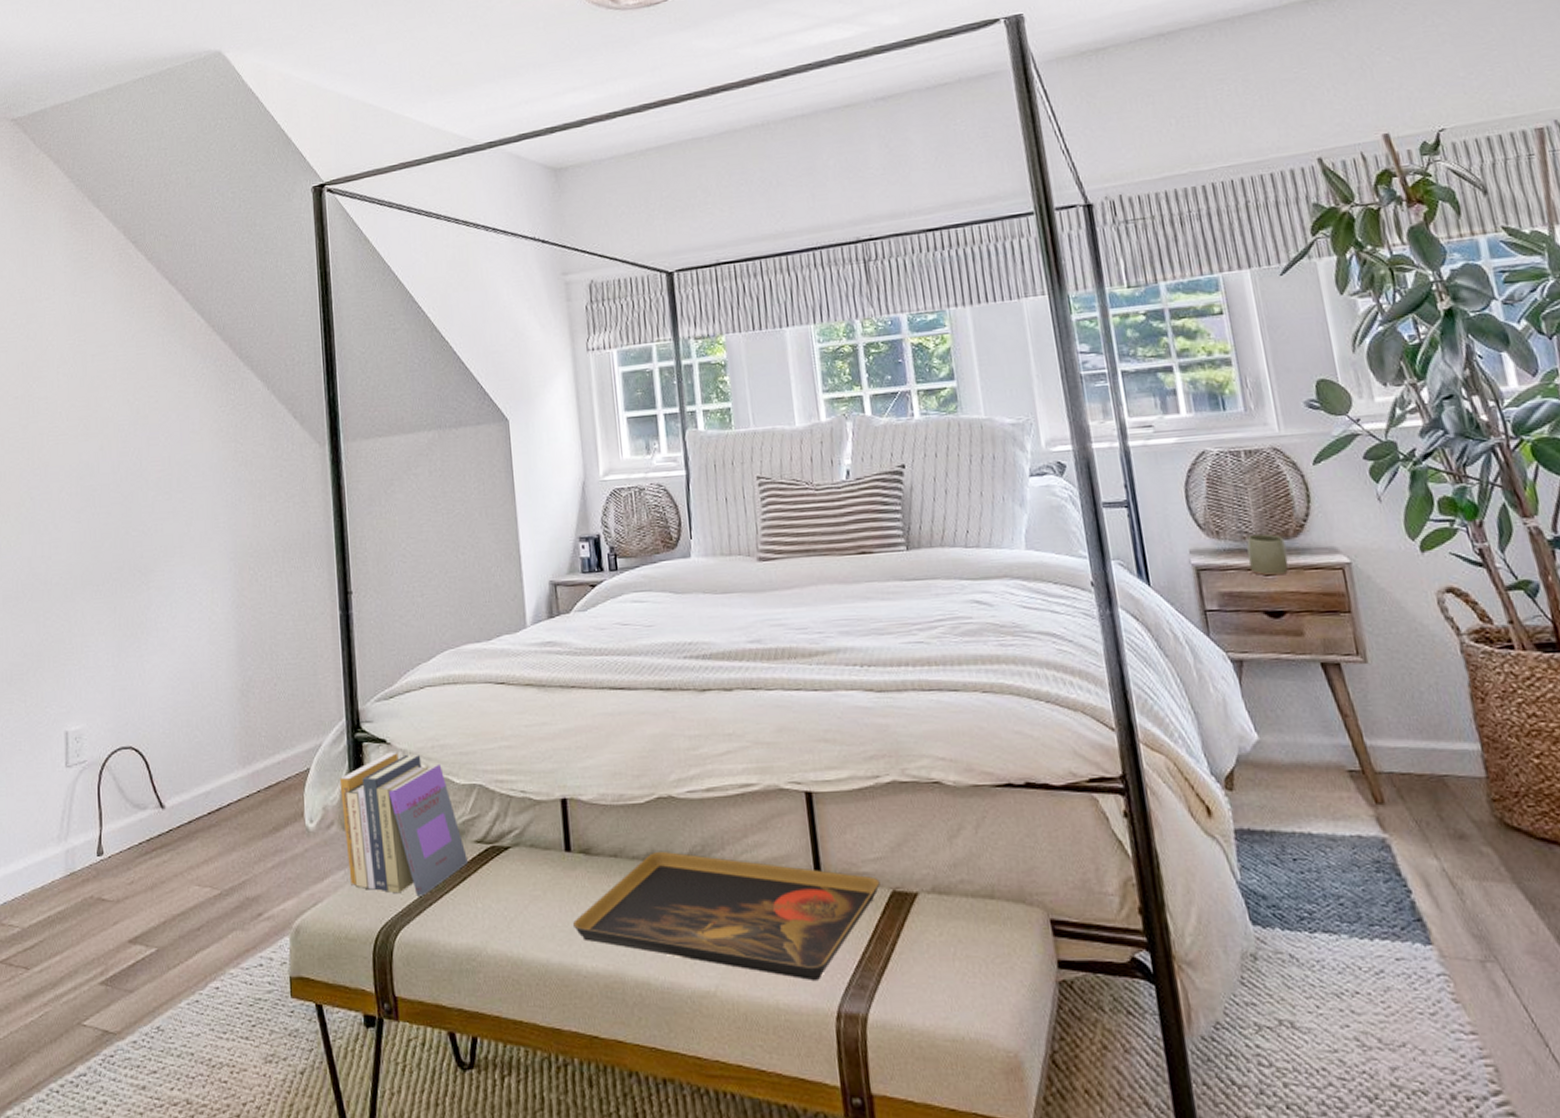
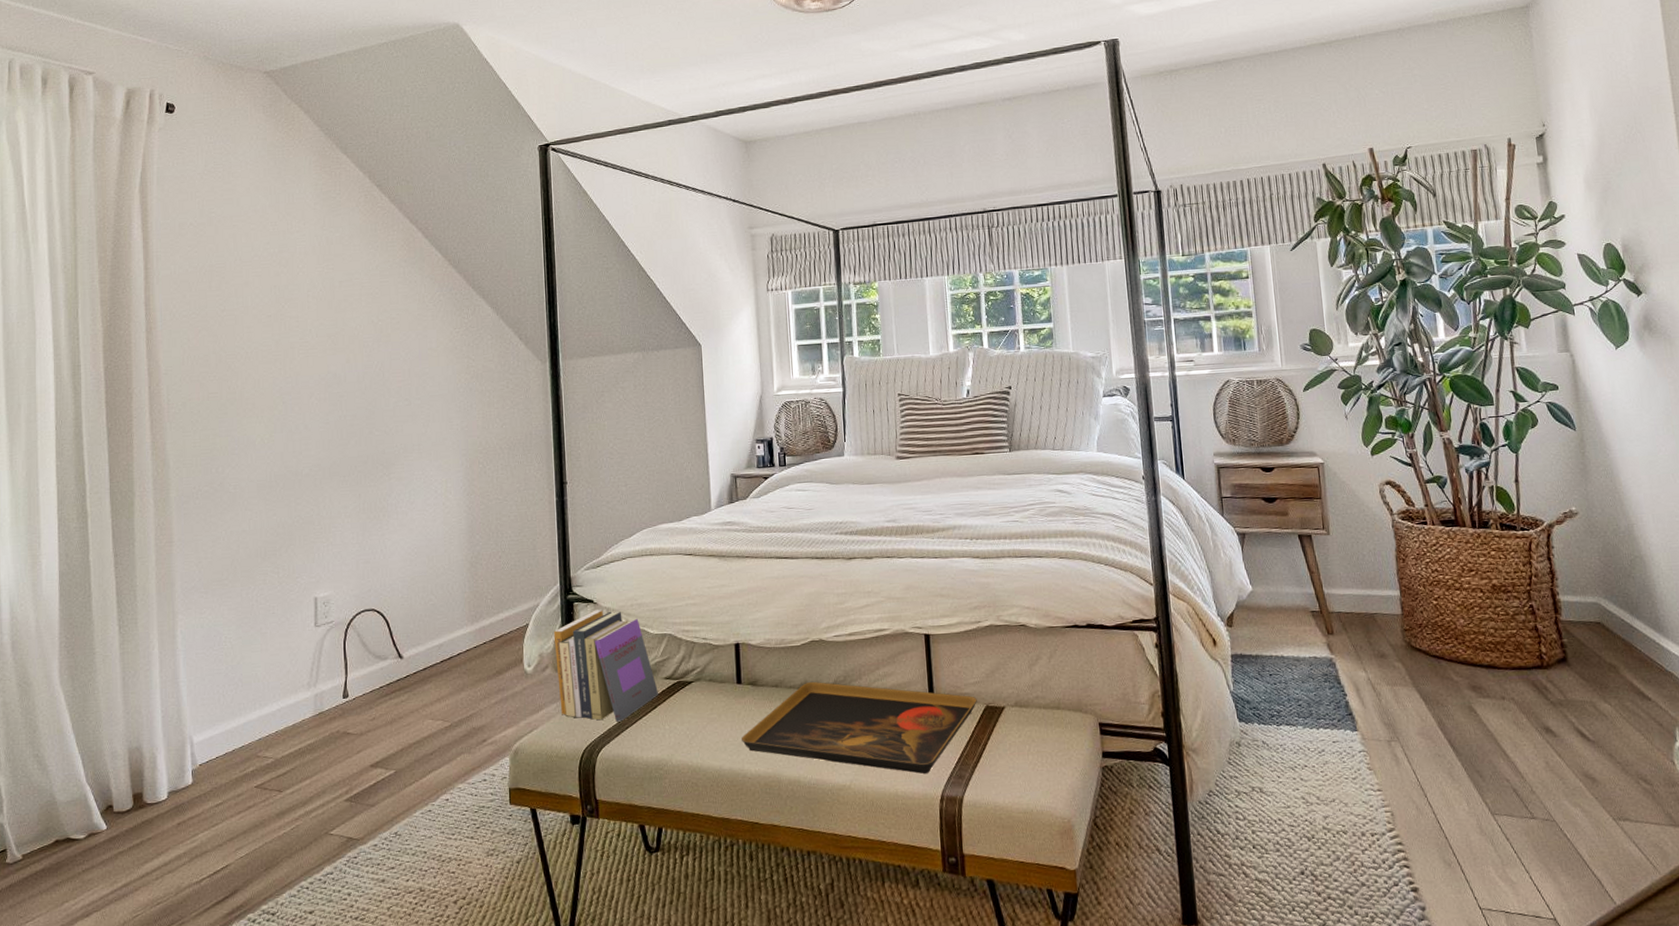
mug: present [1246,533,1289,576] -> none [1253,441,1282,473]

